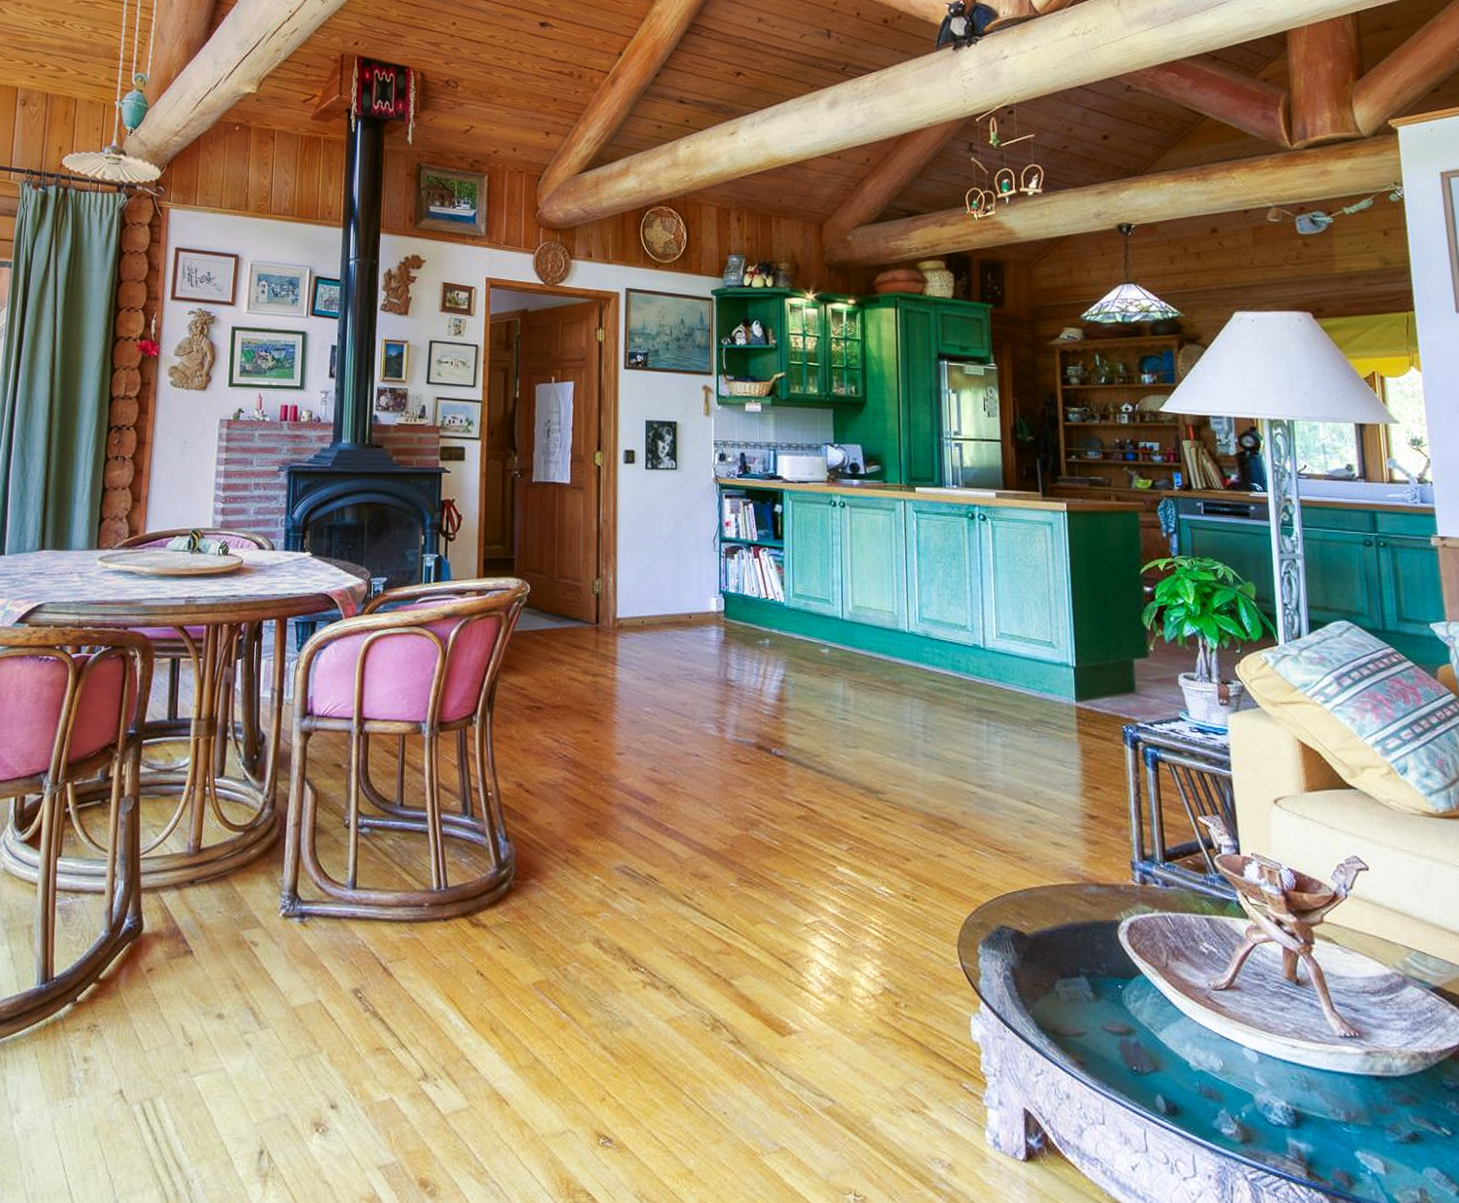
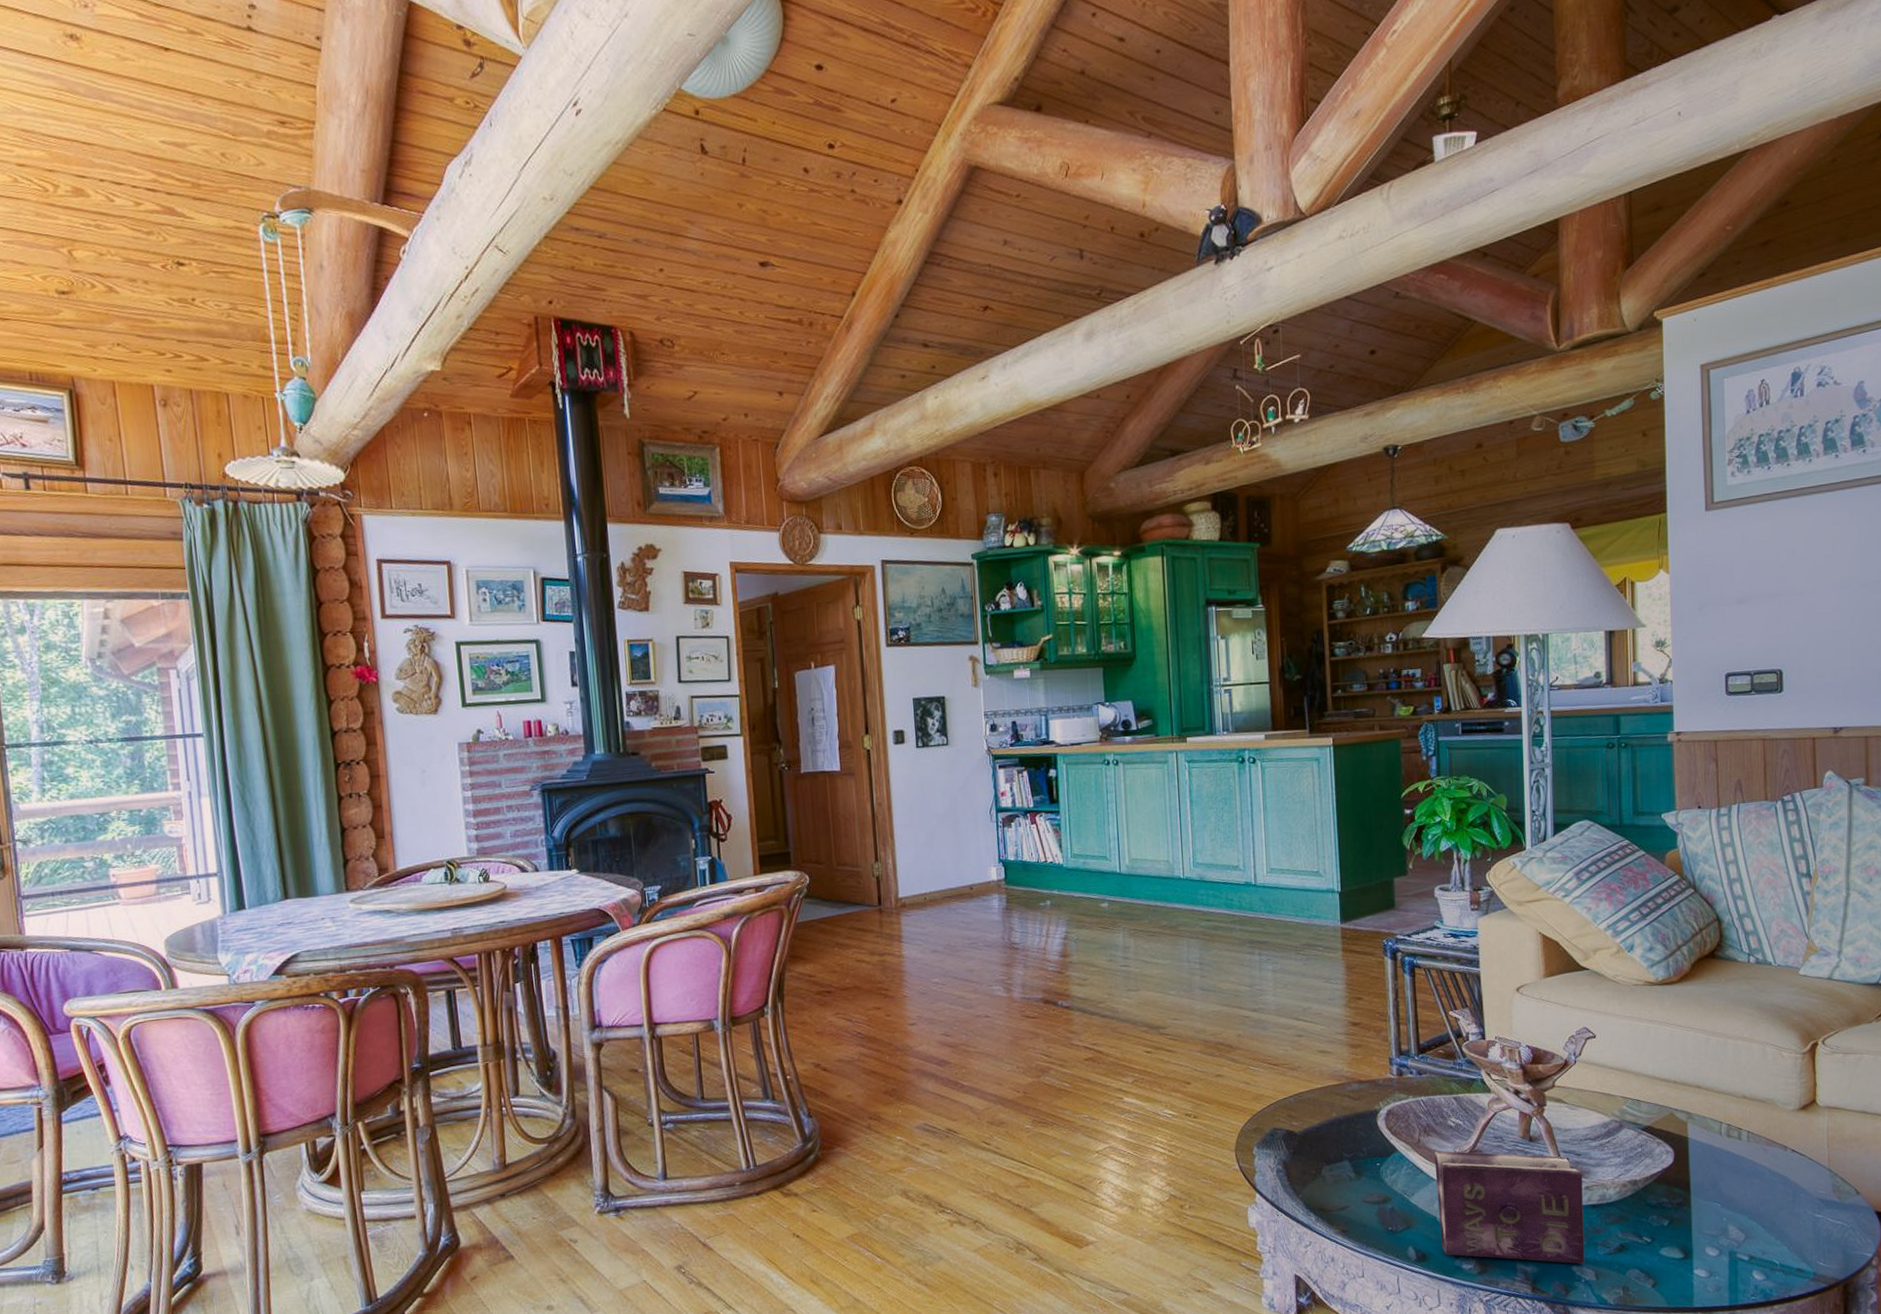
book: none [1185,980,1371,1150] -> present [1434,1150,1585,1264]

